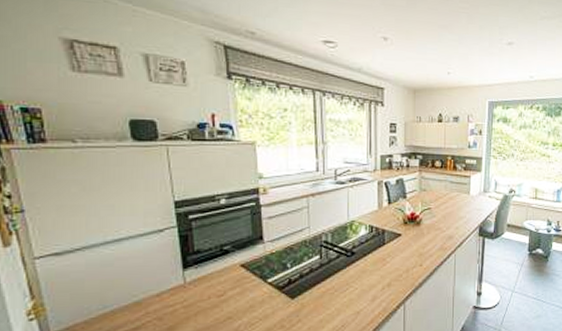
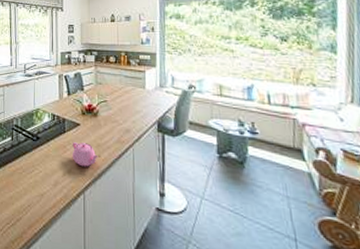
teapot: none [392,253,420,278] -> present [72,142,98,167]

